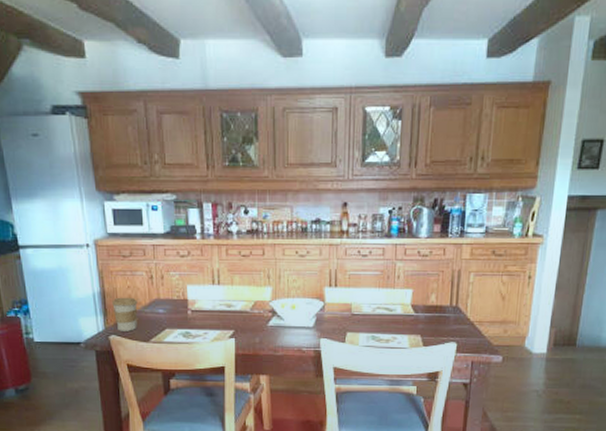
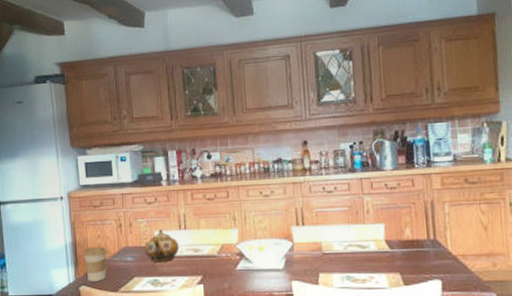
teapot: none [177,283,212,315] -> present [144,229,179,262]

